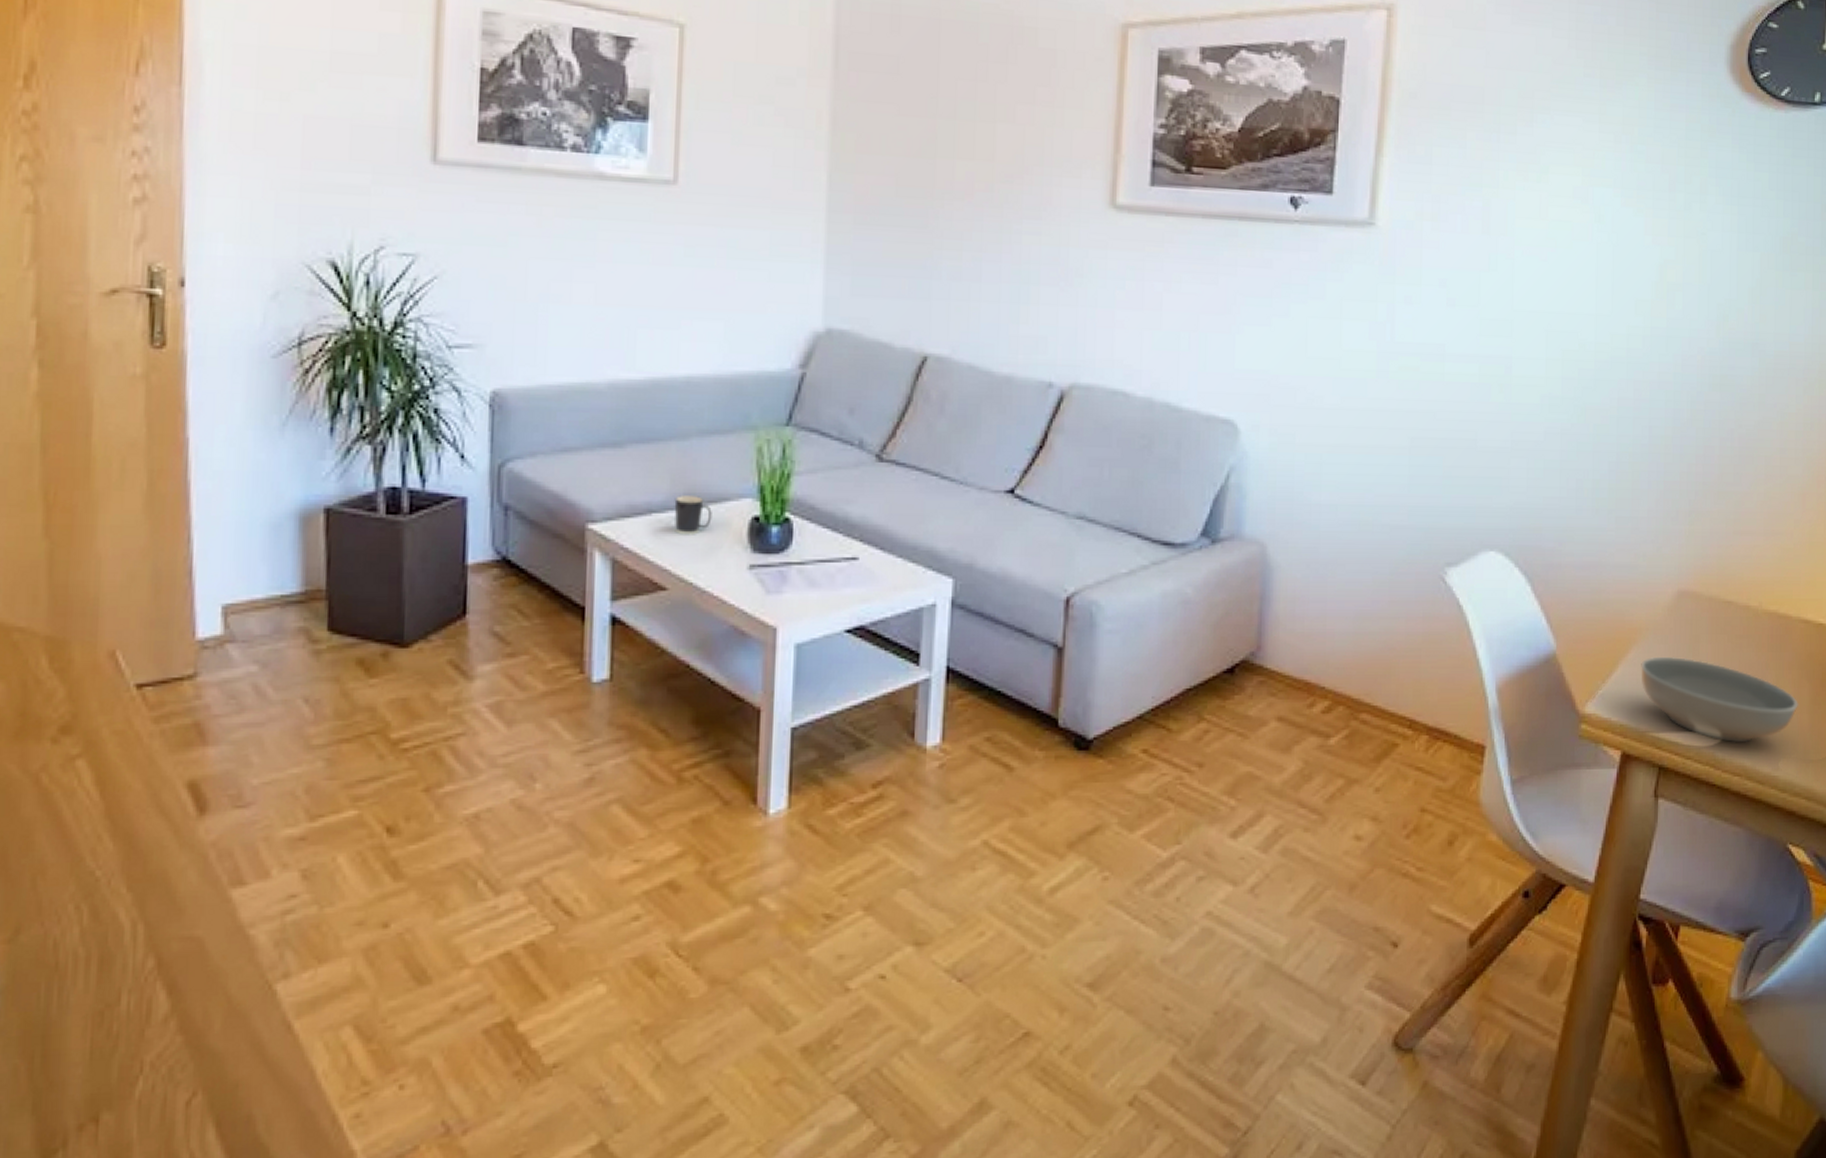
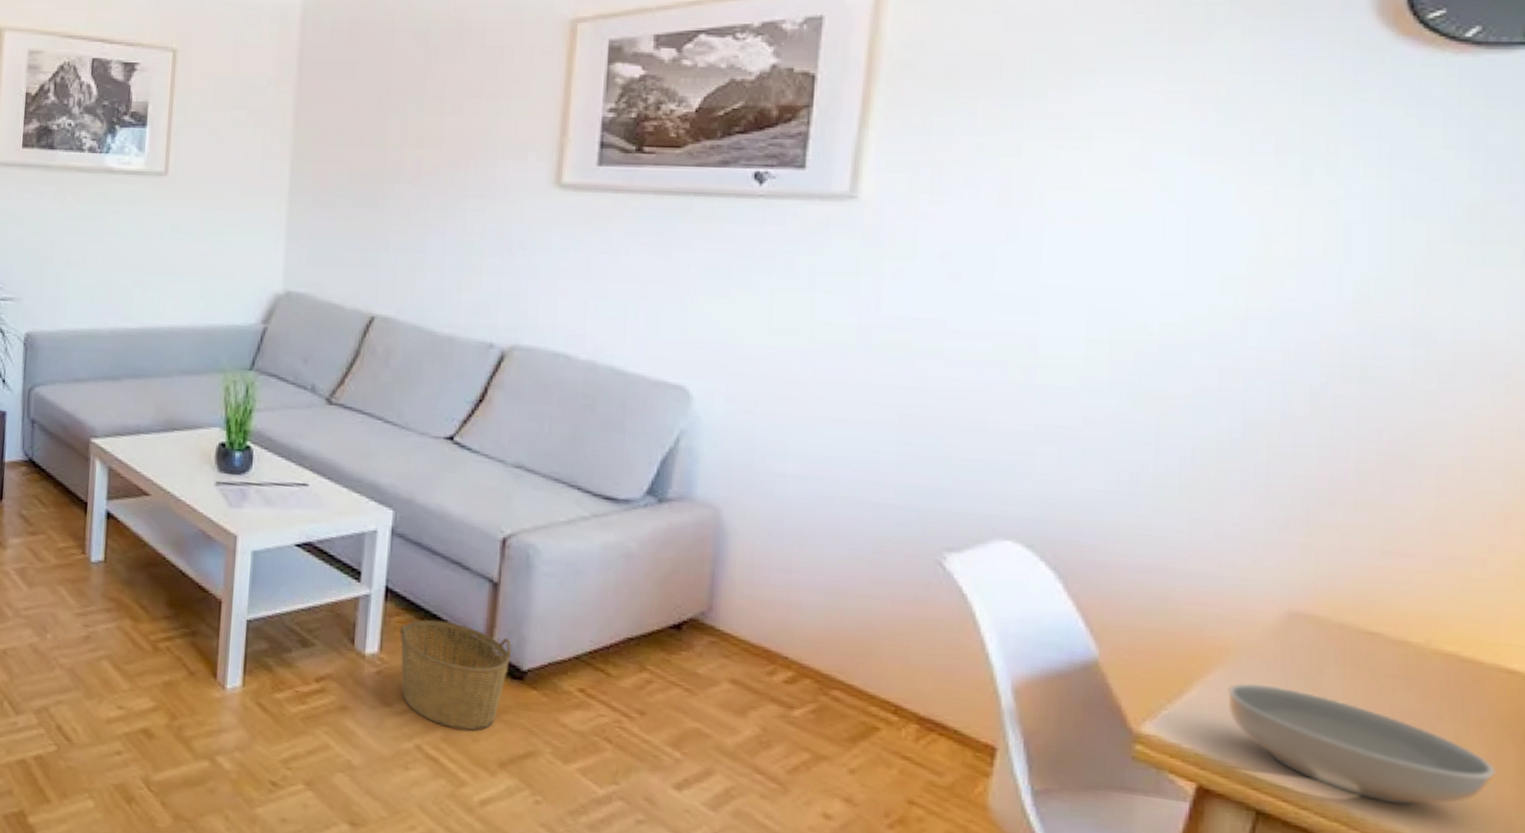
mug: present [674,495,712,535] -> none [157,421,187,454]
basket: none [963,697,1078,815] -> present [400,619,512,731]

